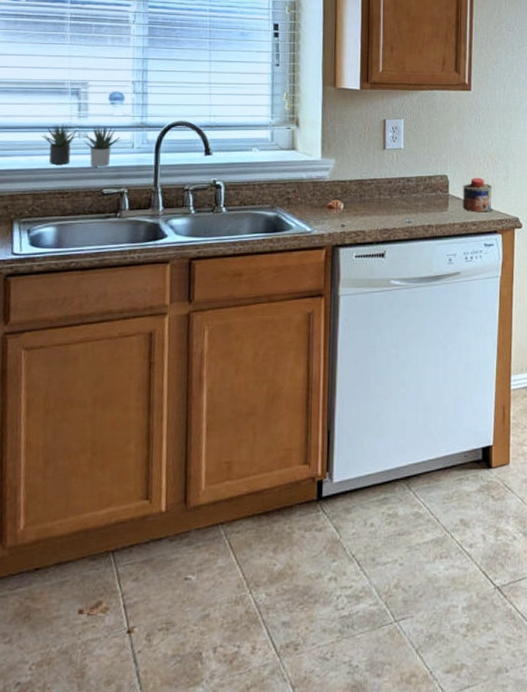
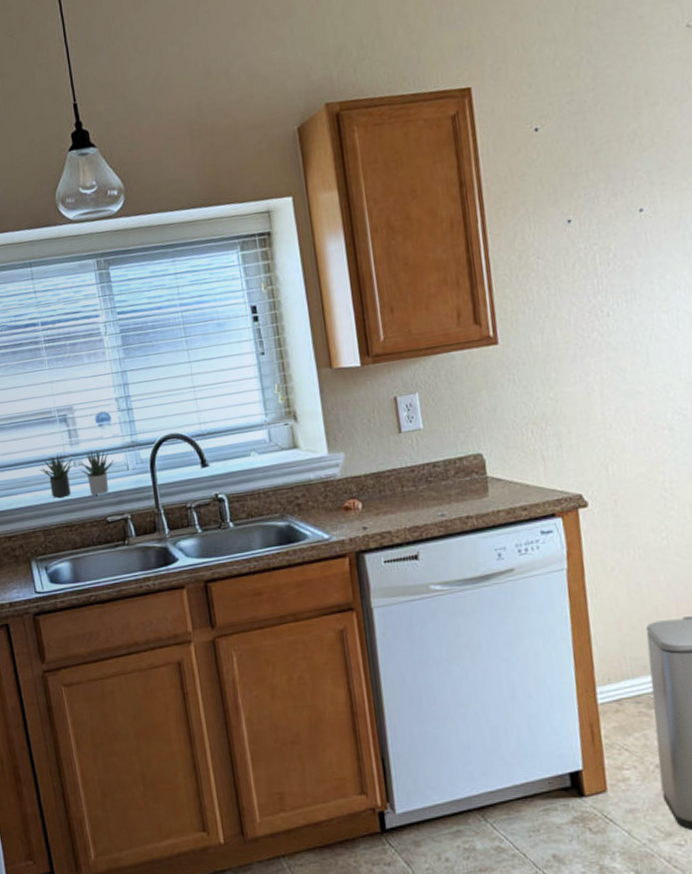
canister: present [463,177,492,212] -> none [503,450,546,495]

